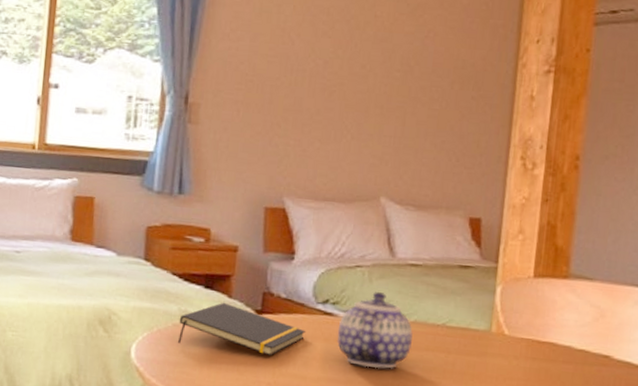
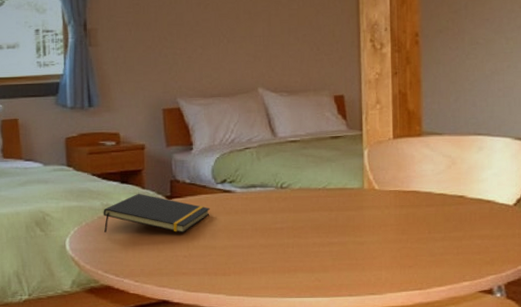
teapot: present [336,292,413,369] -> none [236,168,300,232]

